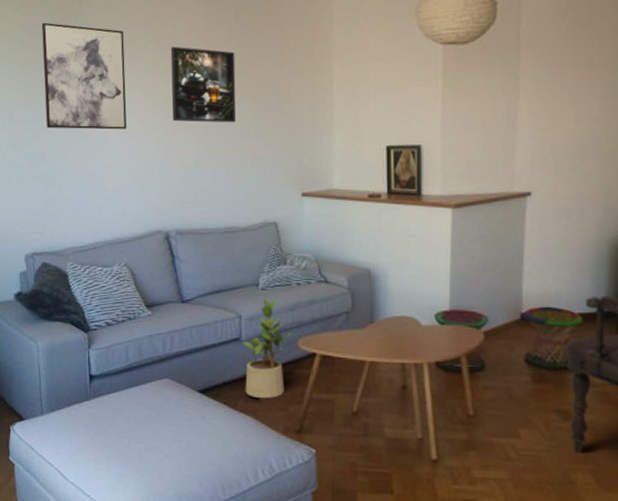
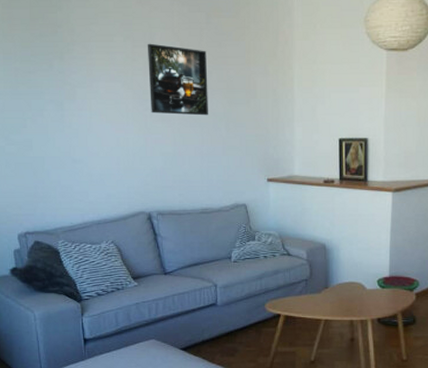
wall art: present [41,22,127,130] -> none [22,15,109,120]
potted plant: present [243,298,292,399] -> none [218,270,260,353]

